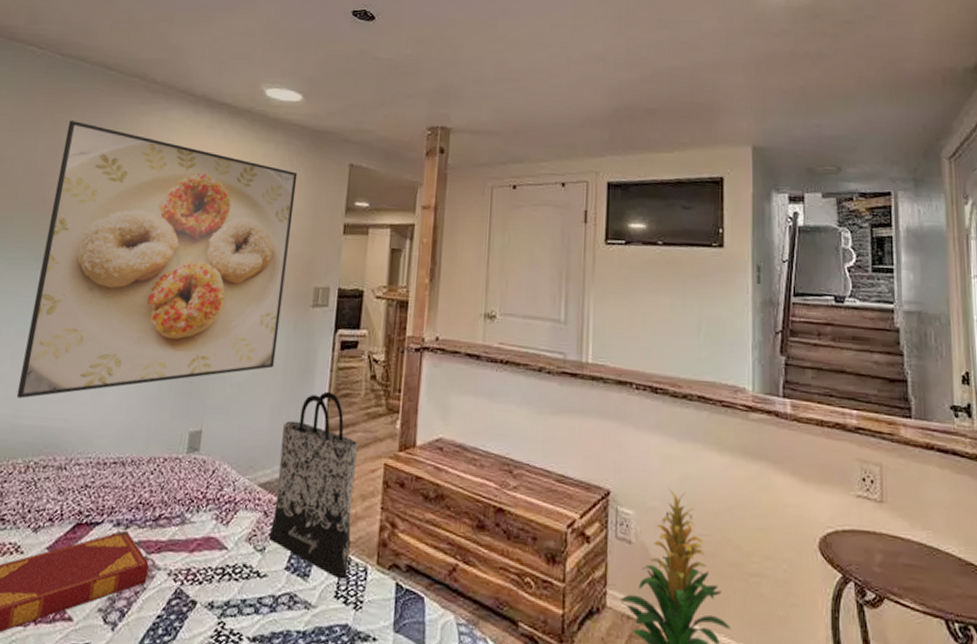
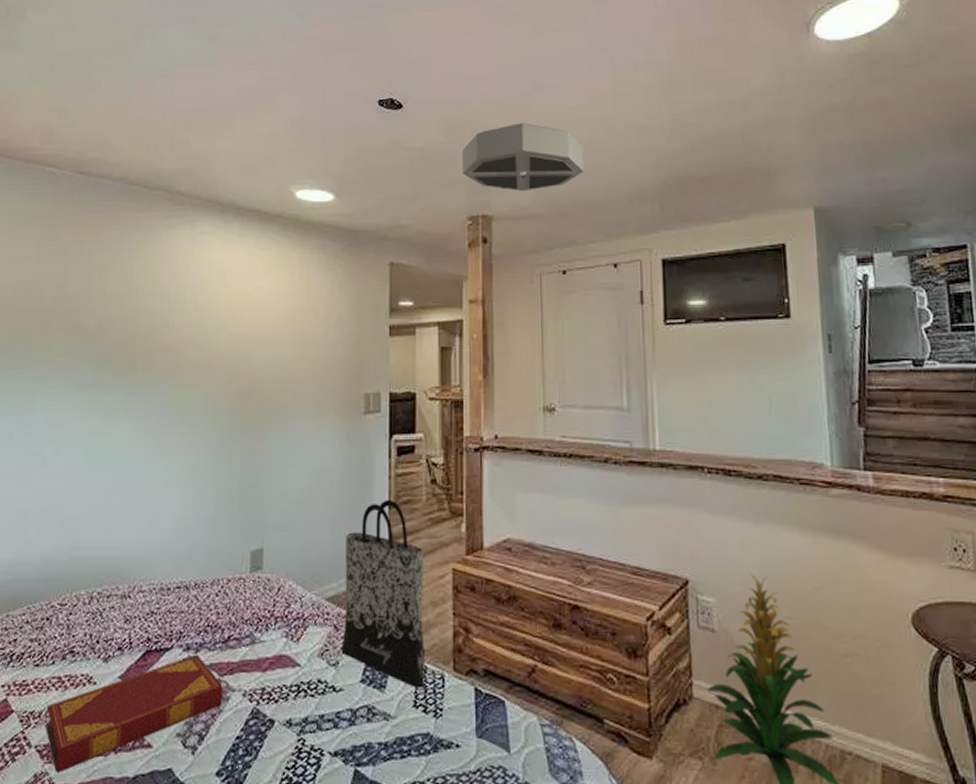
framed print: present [16,121,298,399] -> none [72,241,337,530]
ceiling light: none [426,43,542,108] -> present [463,123,584,192]

